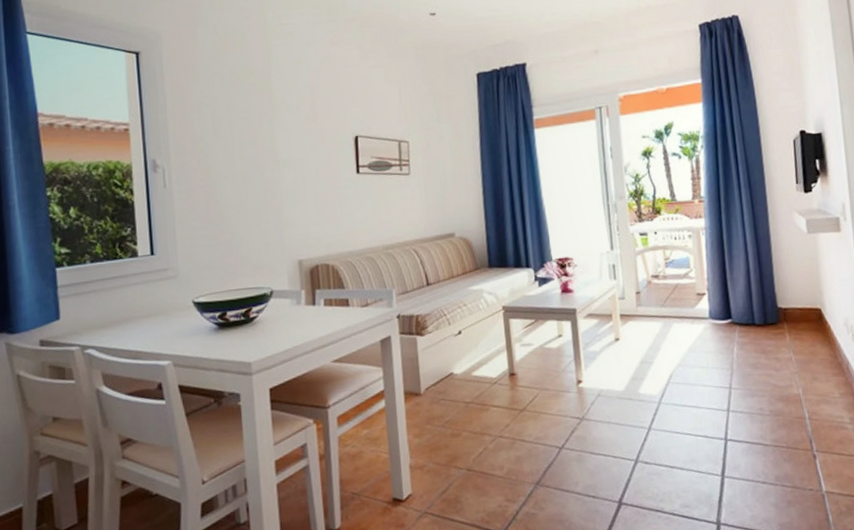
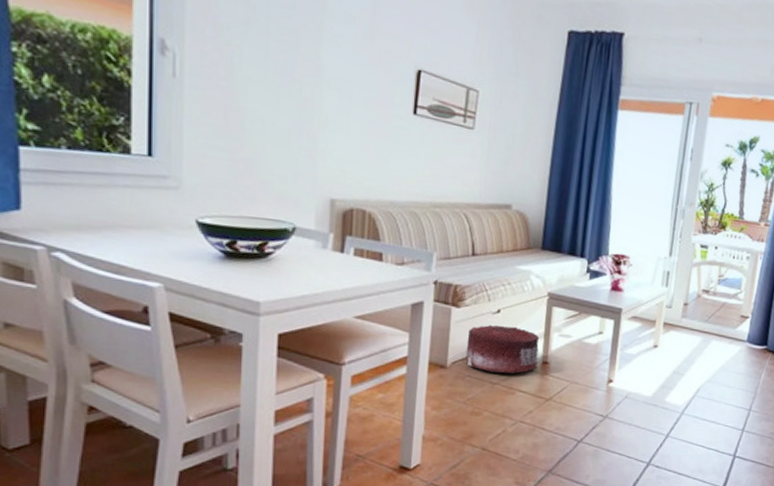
pouf: none [435,344,507,392] -> present [465,324,540,374]

